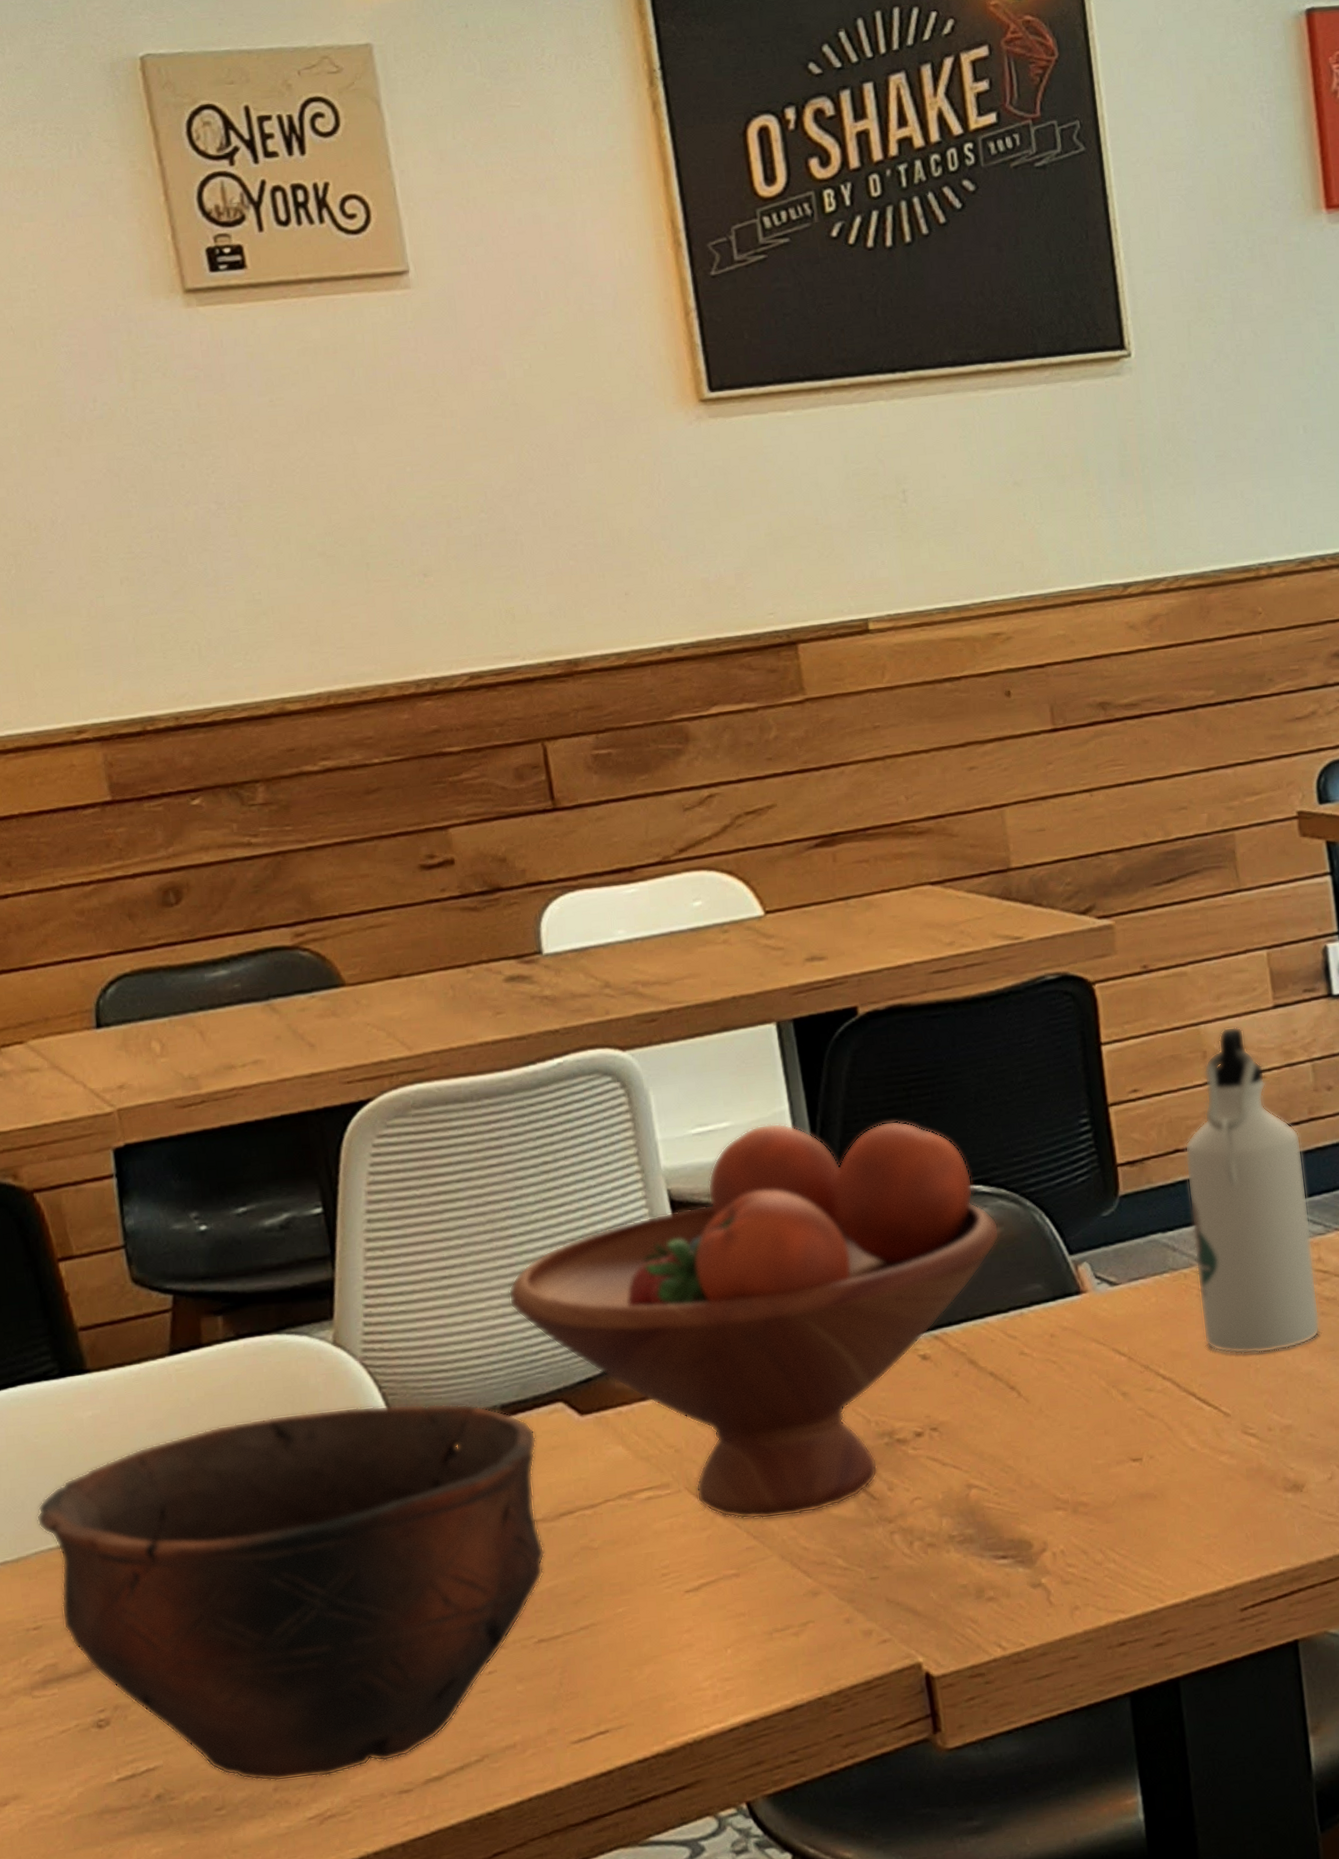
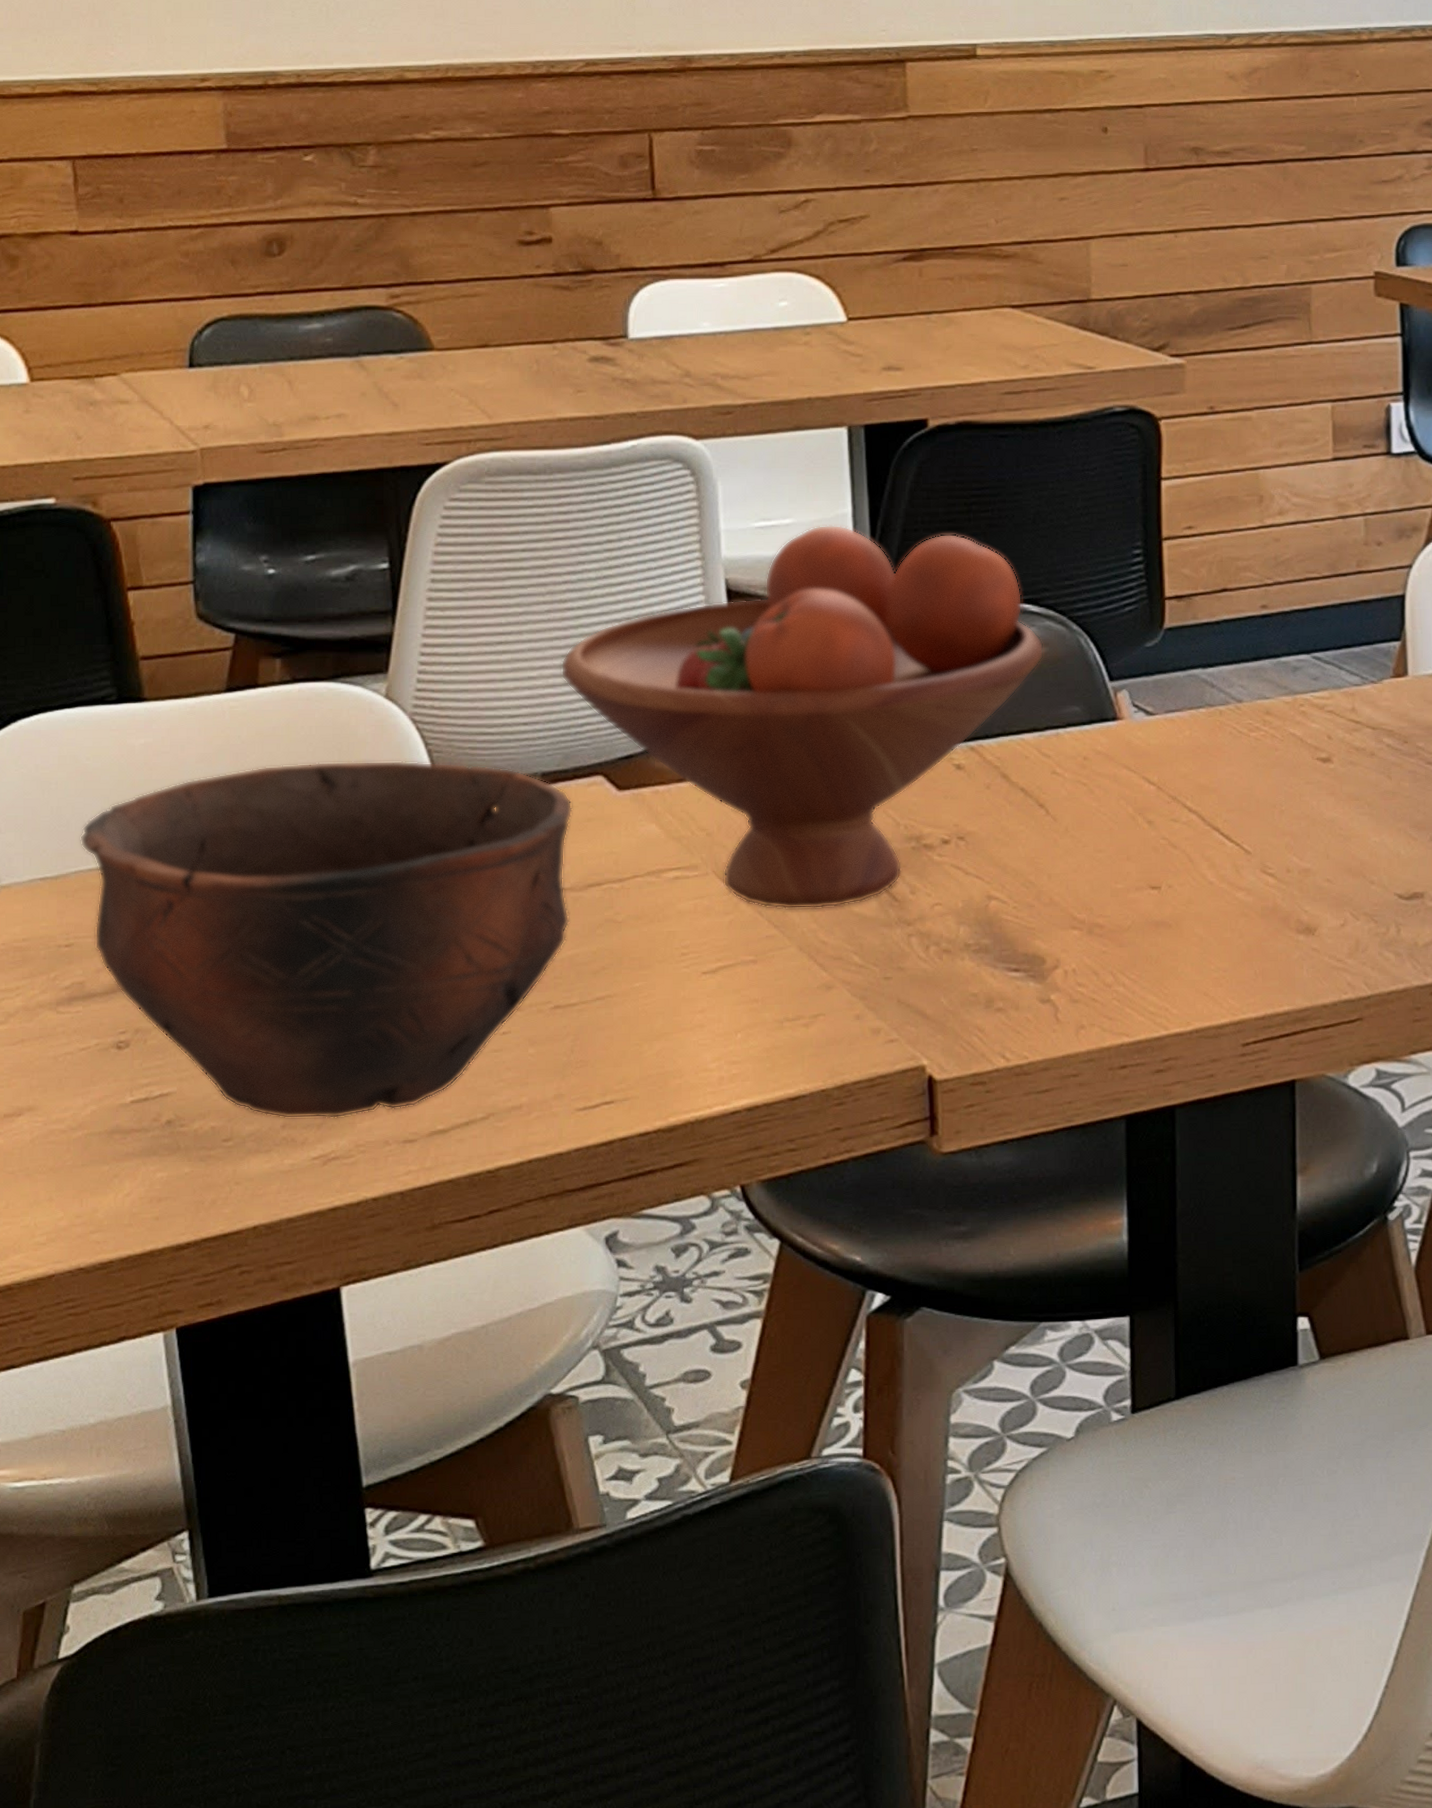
water bottle: present [1184,1026,1320,1354] -> none [1232,474,1348,796]

